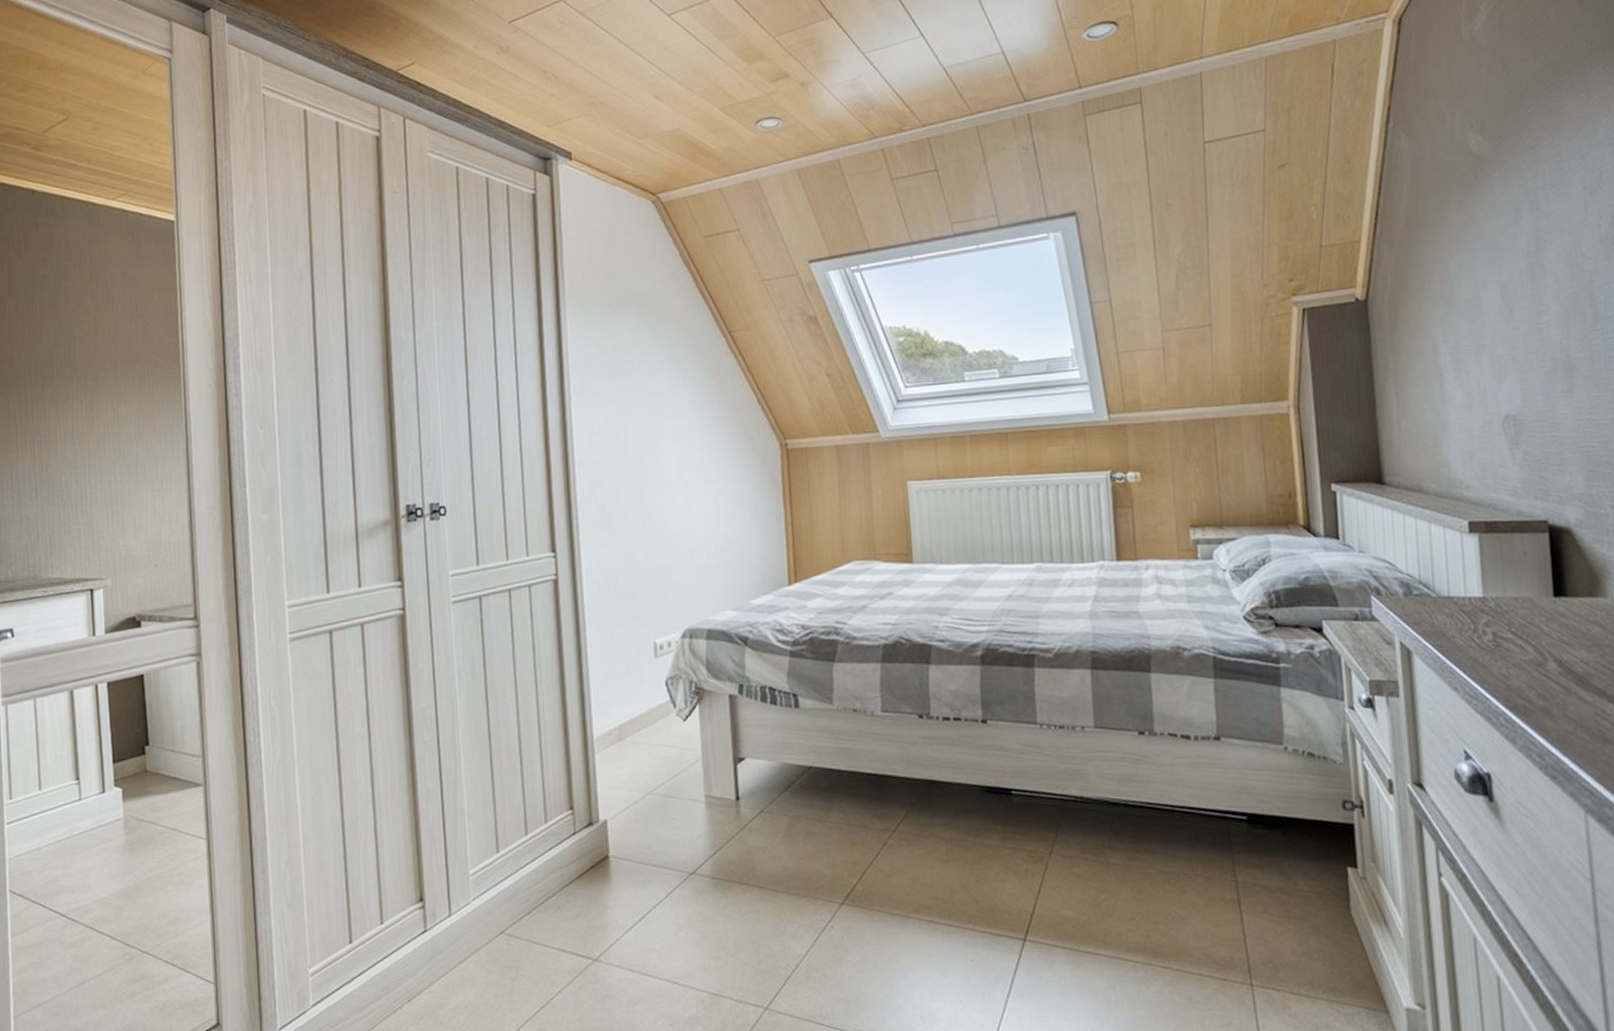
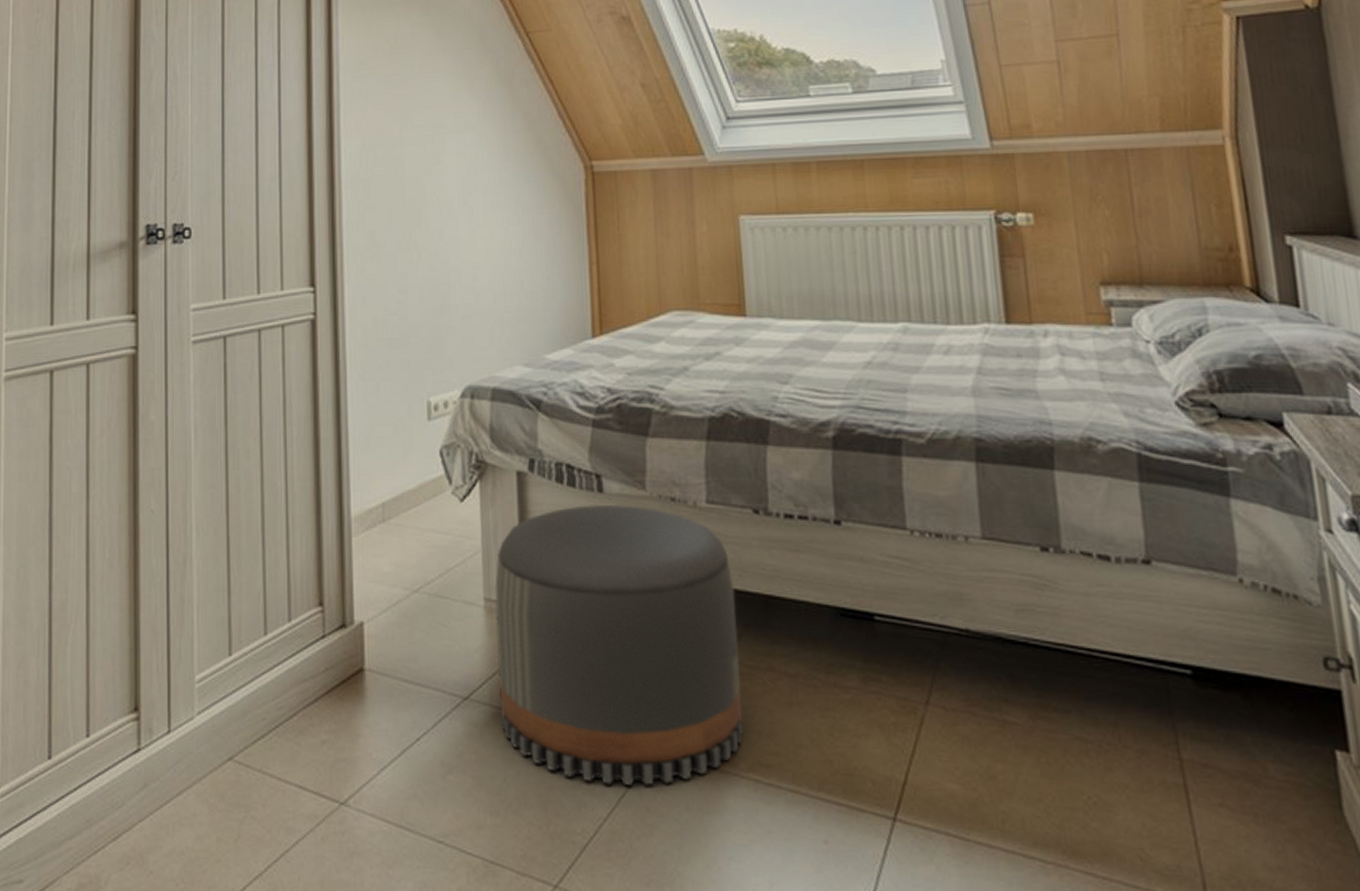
pouf: none [713,717,911,930] -> present [495,504,744,786]

